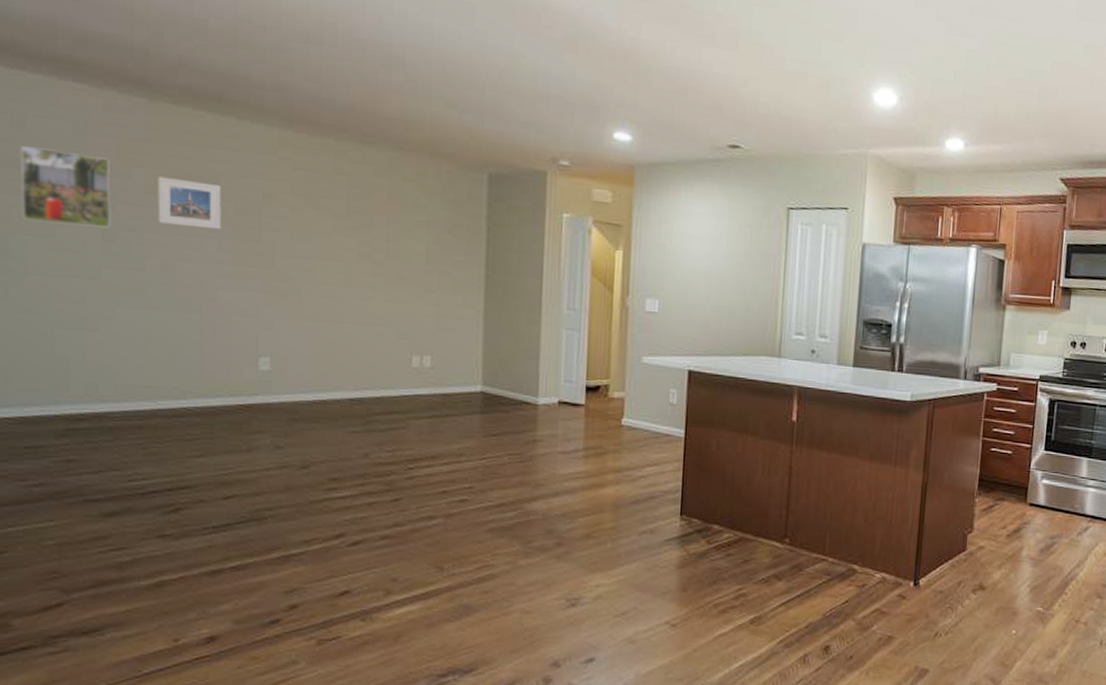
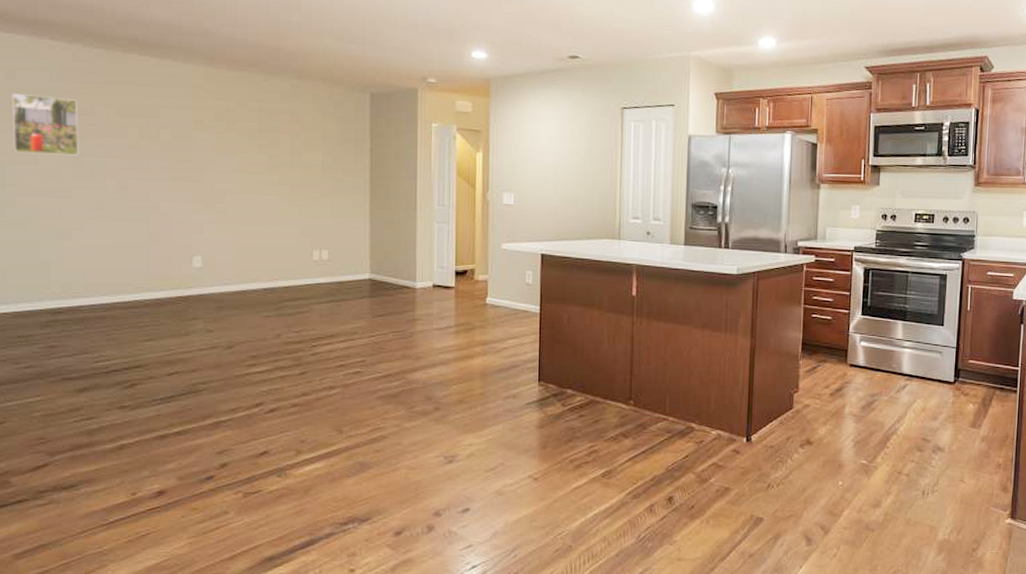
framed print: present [157,176,222,230] -> none [113,111,162,153]

